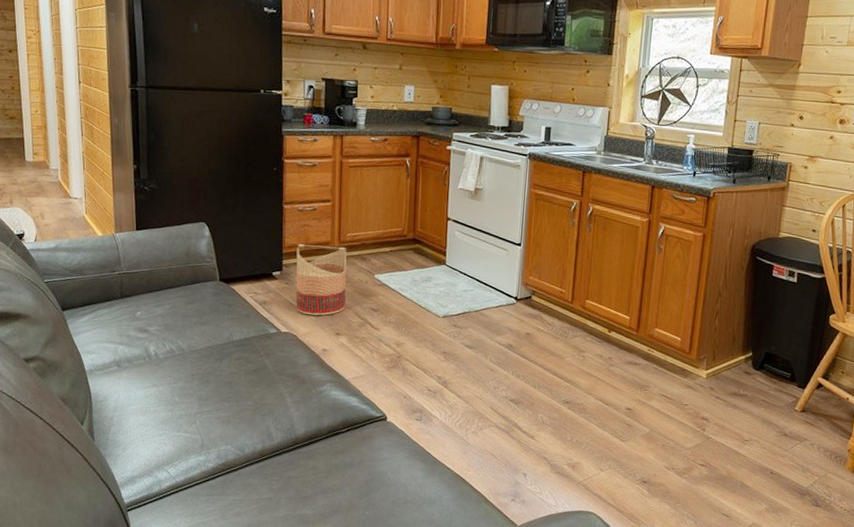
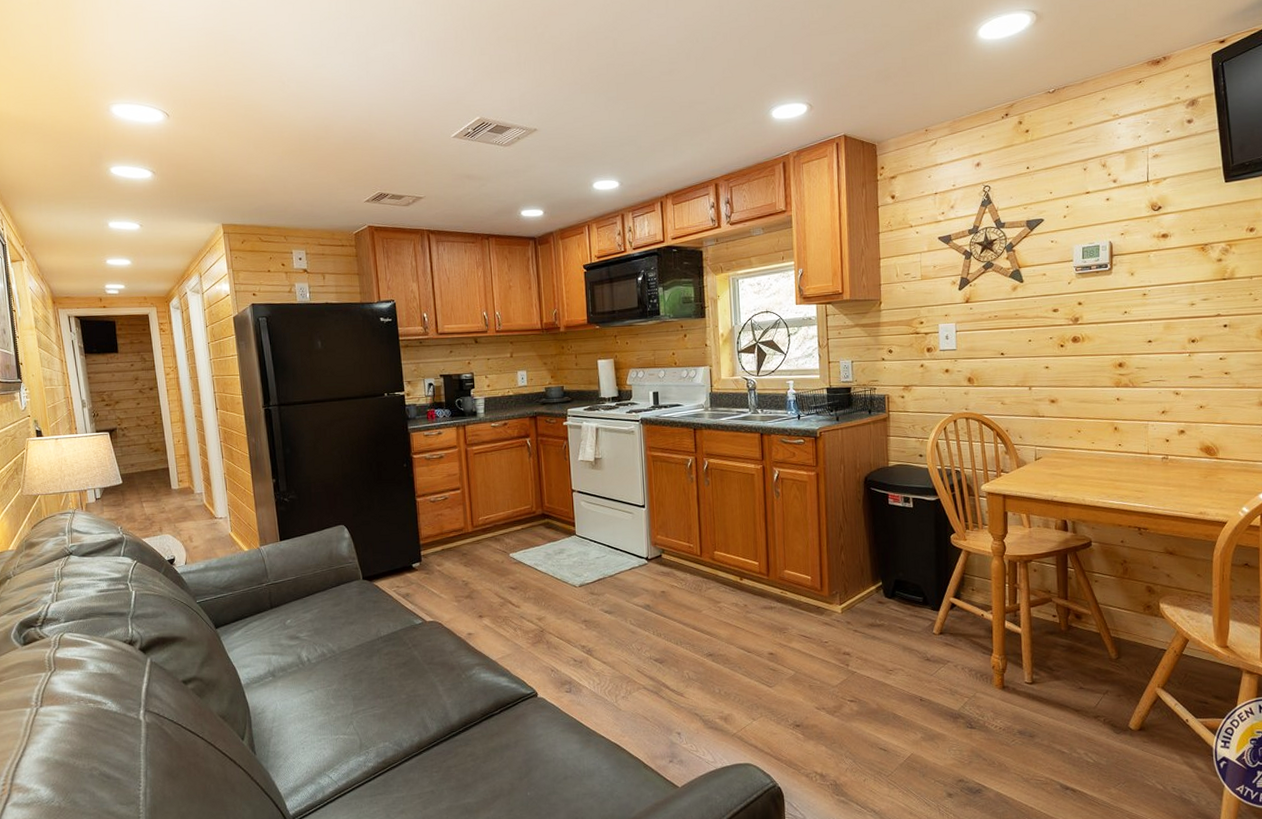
basket: present [296,244,347,316] -> none [433,531,485,602]

